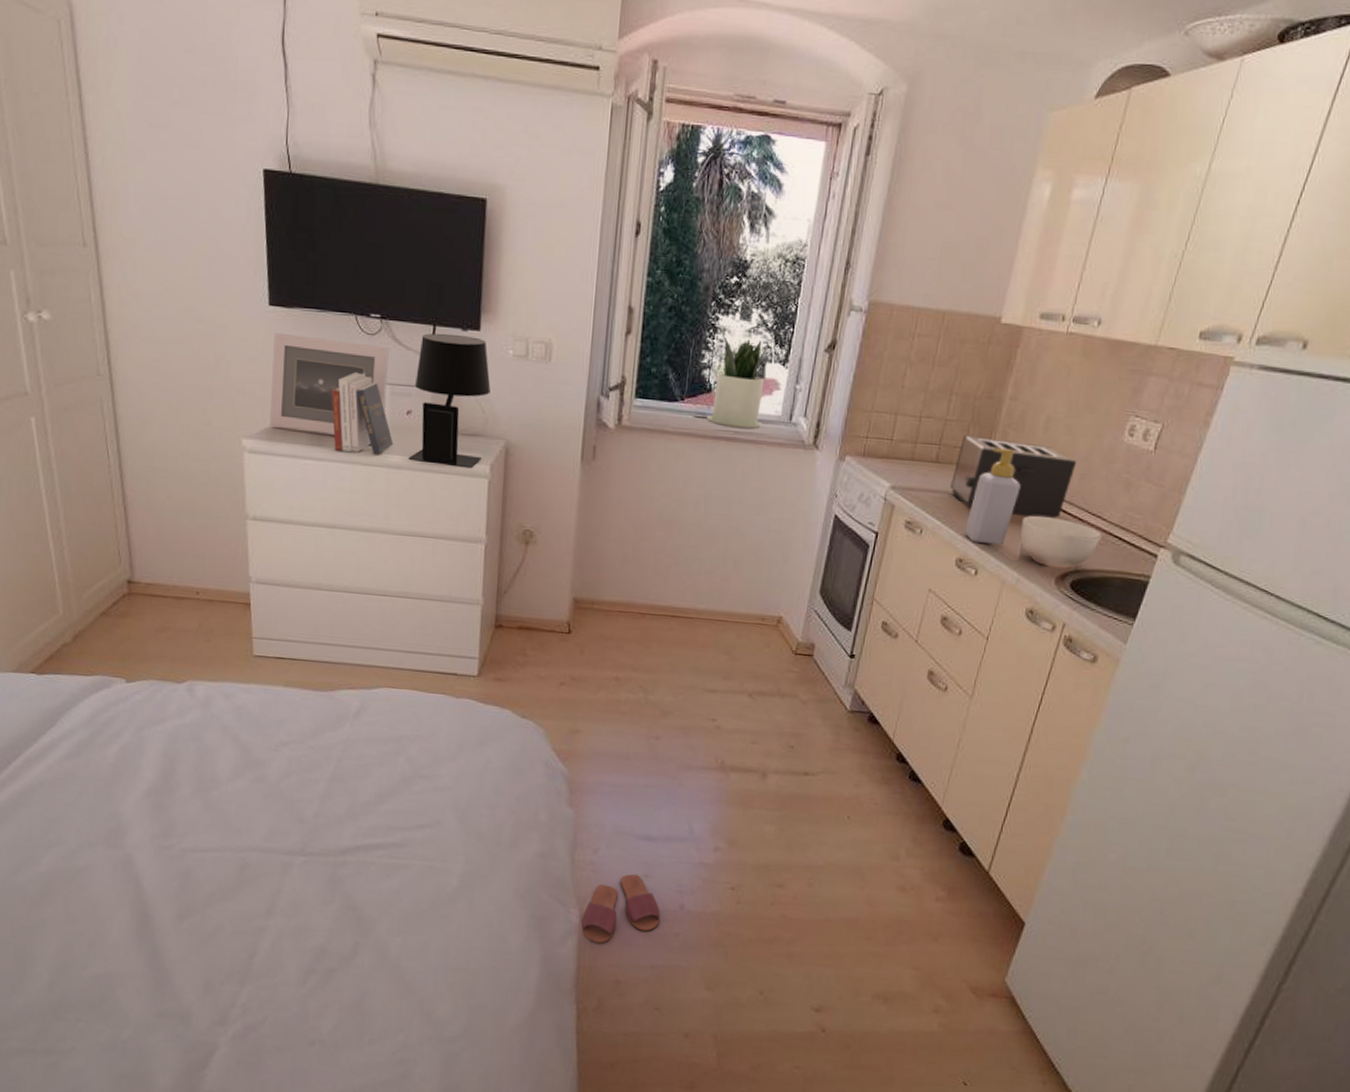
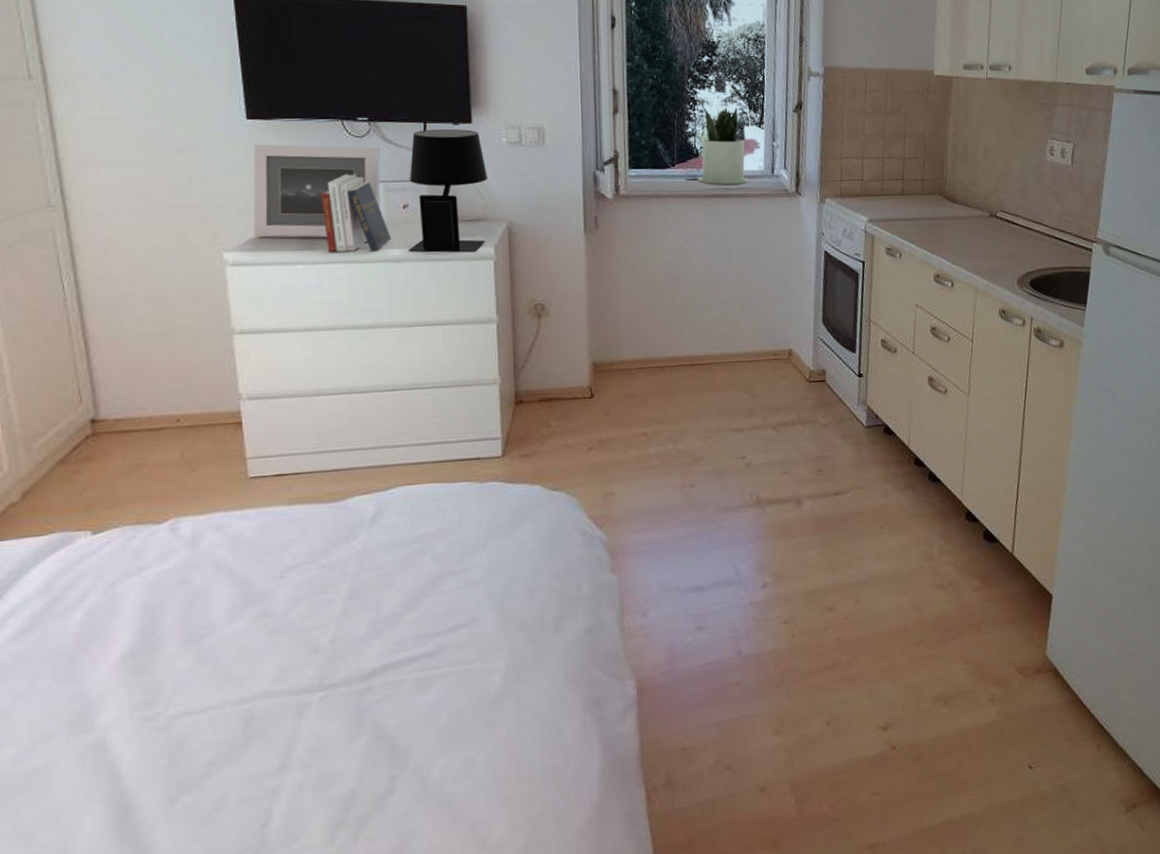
slippers: present [581,874,661,944] -> none [639,629,720,713]
toaster: present [950,434,1077,520] -> none [918,169,1015,232]
soap bottle: present [964,447,1021,546] -> none [936,176,975,259]
bowl: present [1019,515,1103,569] -> none [981,228,1047,271]

